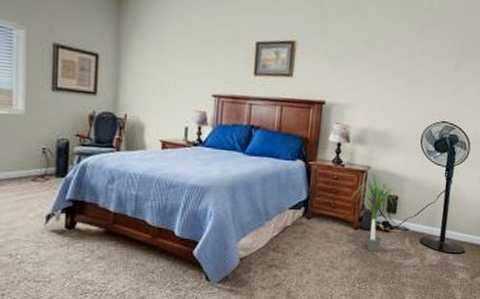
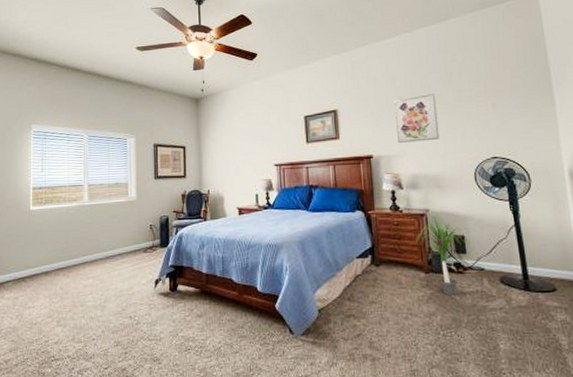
wall art: none [355,41,404,95] -> present [394,93,440,144]

